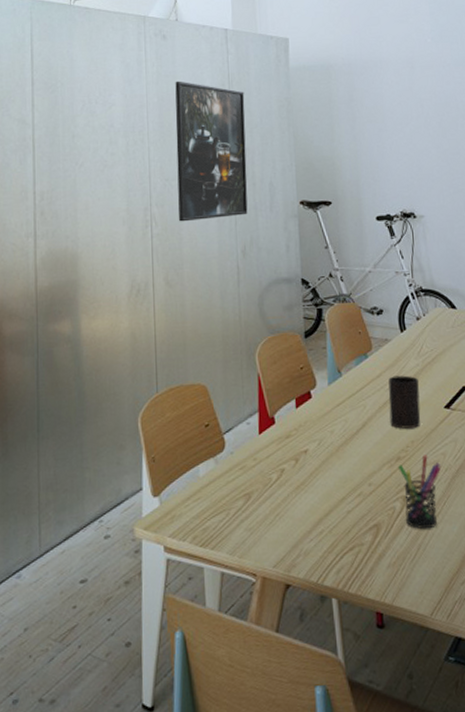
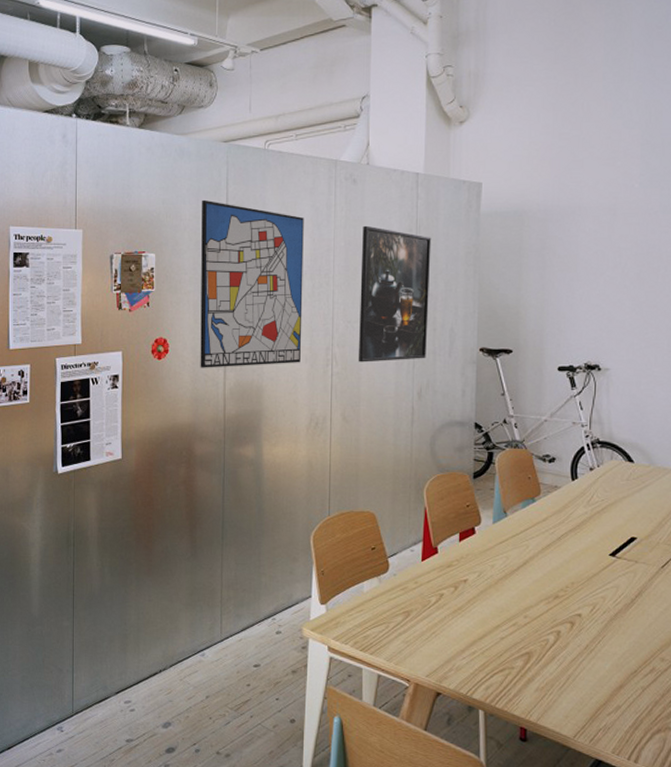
wall art: none [5,56,118,237] -> present [200,199,304,368]
cup: present [388,375,421,429] -> none [552,521,585,571]
pen holder: present [397,455,441,530] -> none [554,596,599,663]

